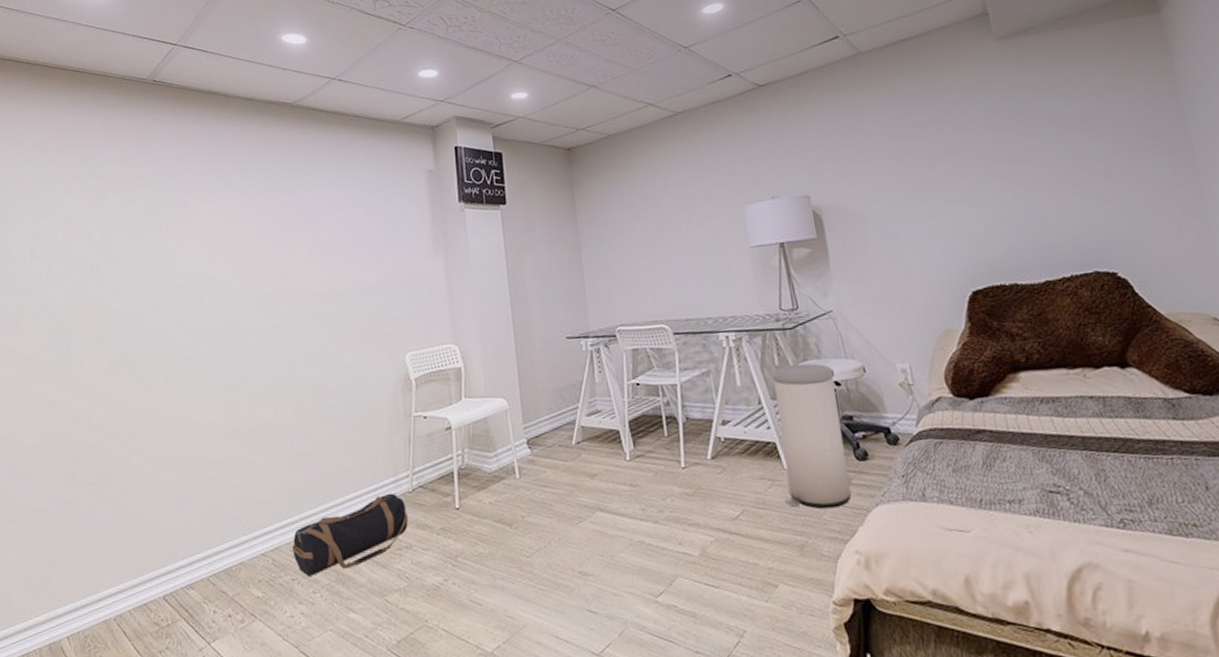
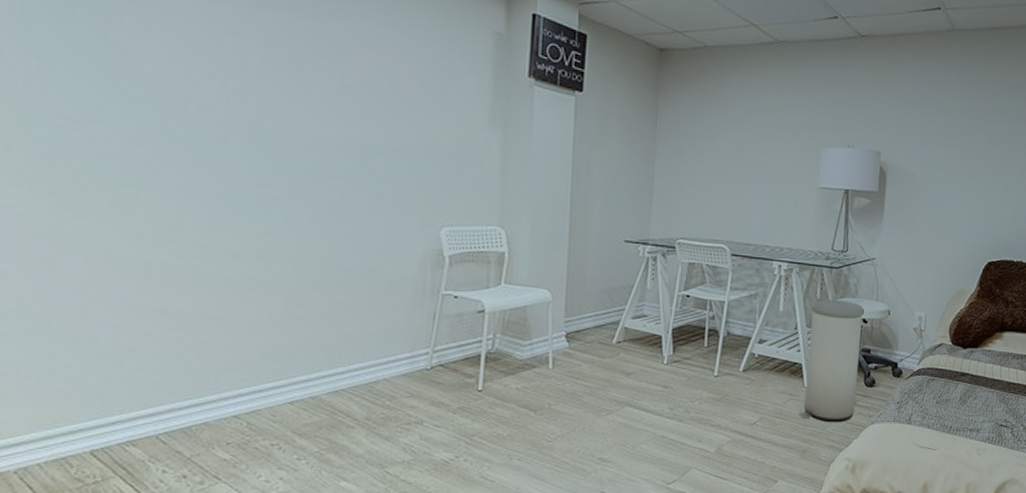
duffel bag: present [292,493,408,576] -> none [275,368,422,443]

